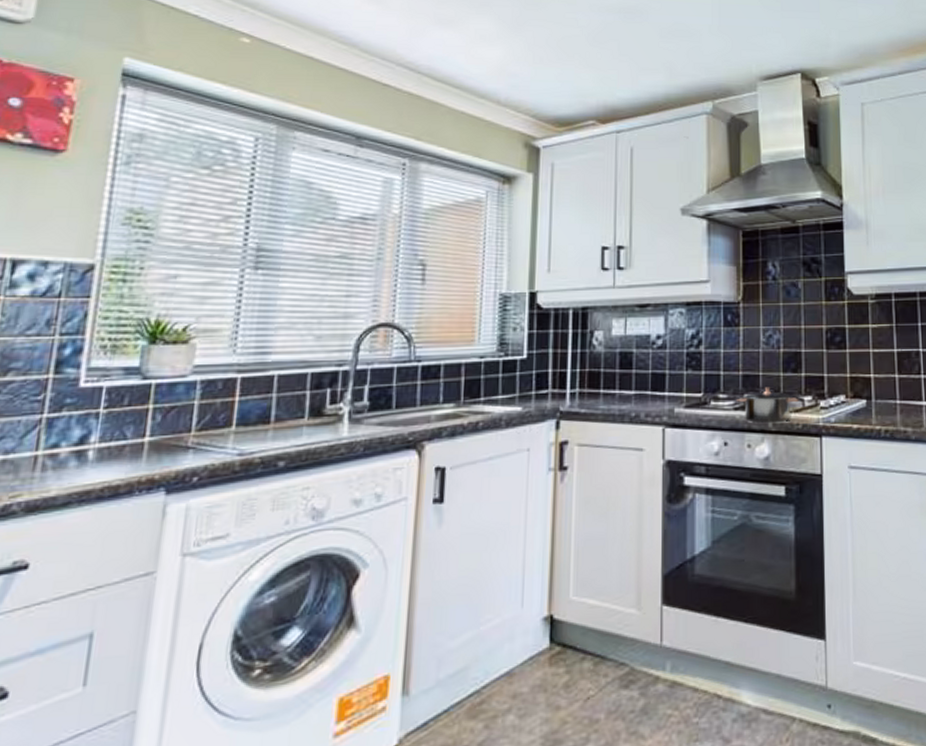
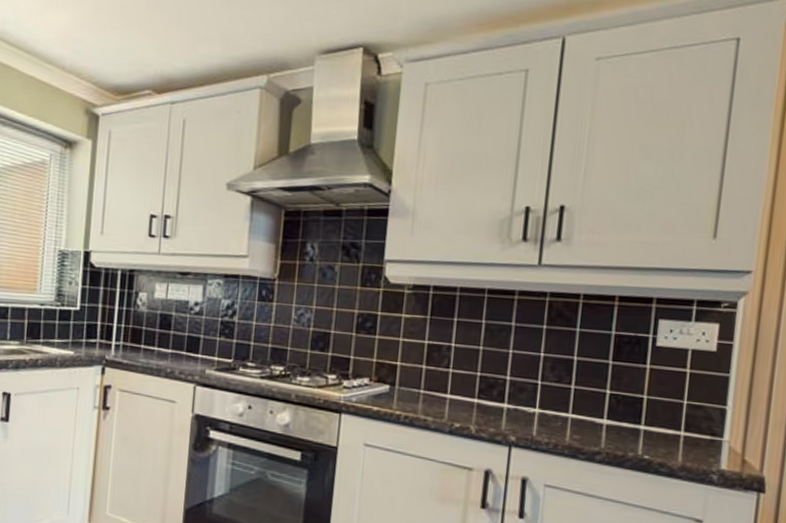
cooking pot: present [735,387,799,424] -> none [262,361,323,396]

